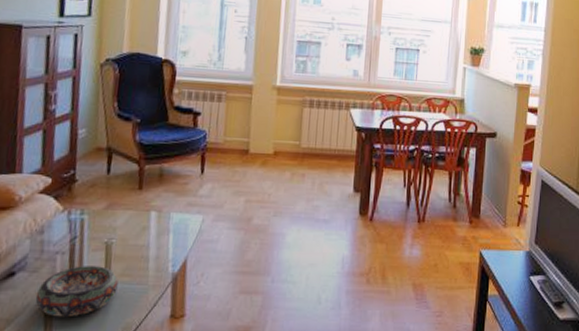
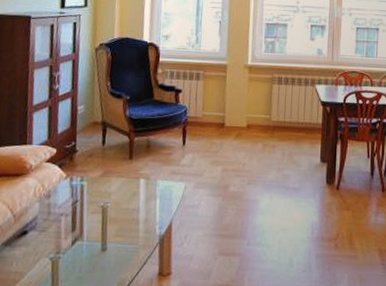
decorative bowl: present [35,266,119,317] -> none [44,226,113,272]

